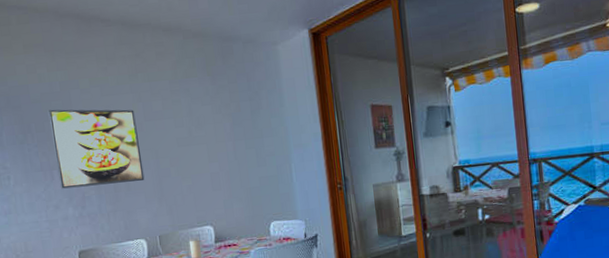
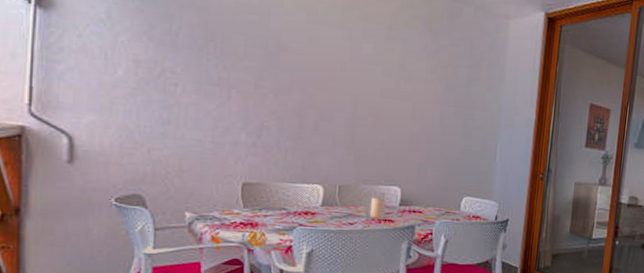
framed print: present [48,109,145,189] -> none [236,21,341,123]

